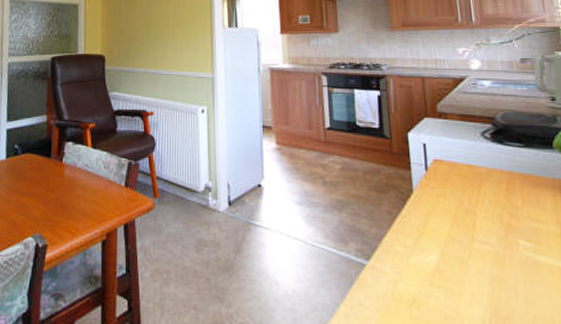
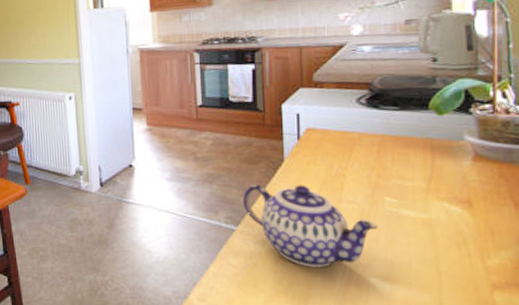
teapot: none [372,214,515,316] -> present [242,184,378,267]

